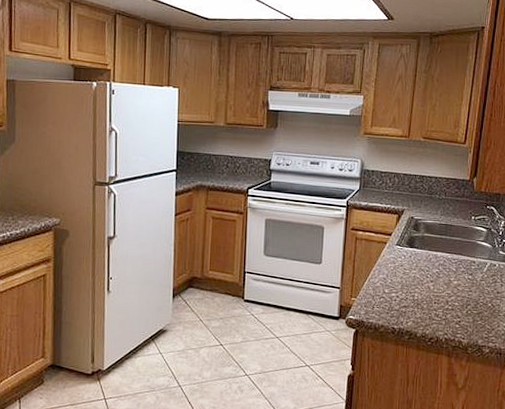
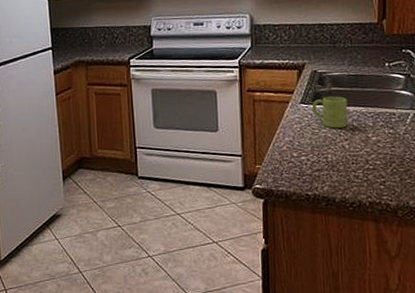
mug: none [405,241,436,271] -> present [311,96,348,129]

